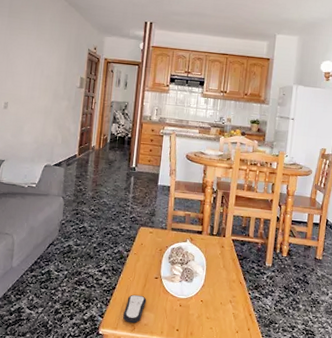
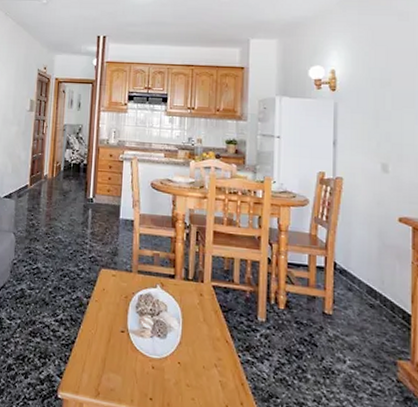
remote control: present [123,294,147,324] -> none [85,350,112,388]

